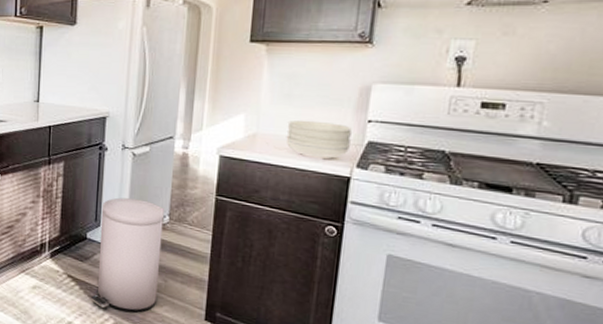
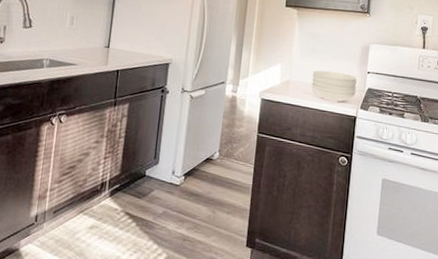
pedal bin: present [90,197,164,313] -> none [145,136,215,245]

